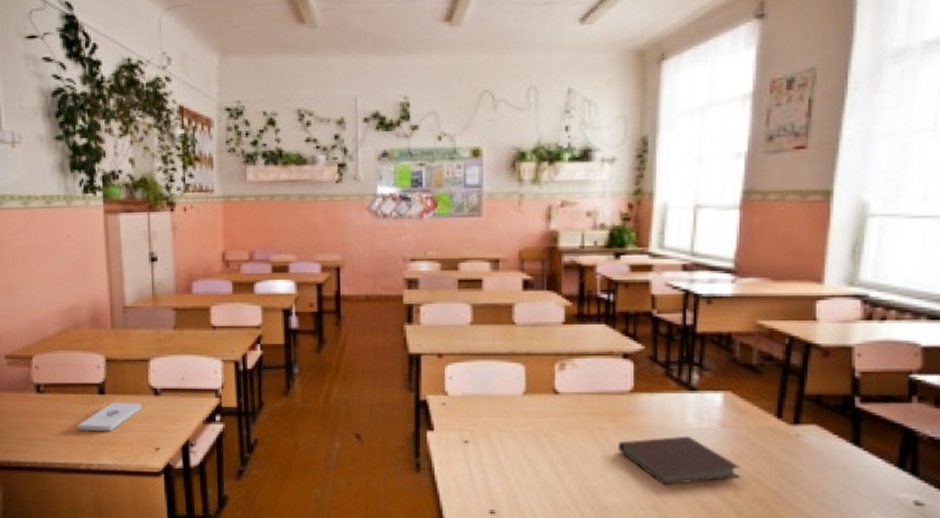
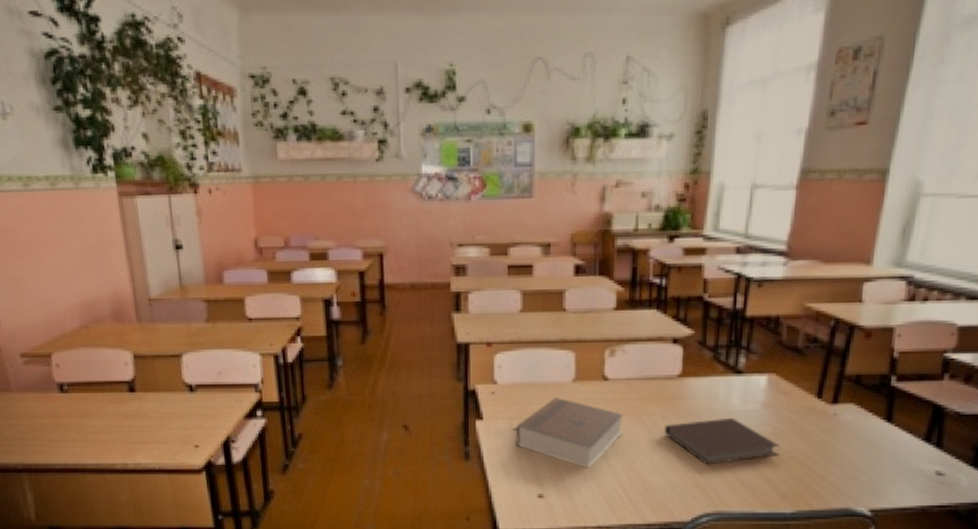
notepad: present [78,401,142,432] -> none [108,399,177,431]
book: none [466,409,575,485] -> present [515,396,623,469]

